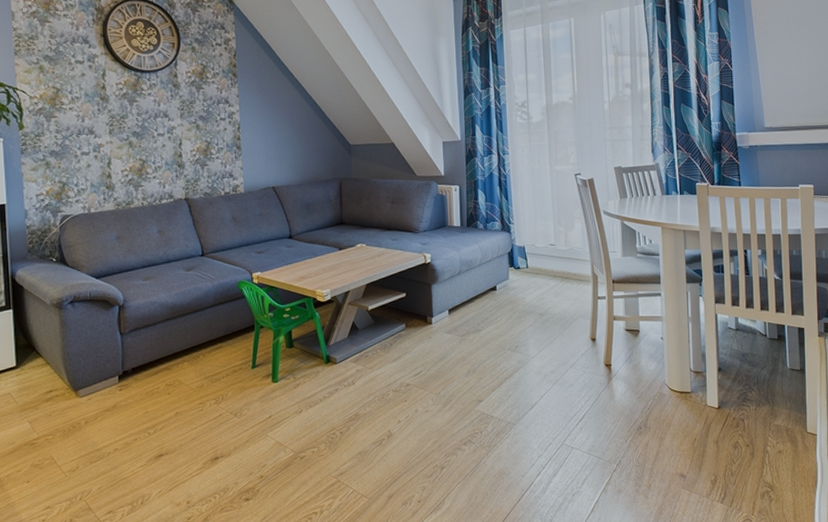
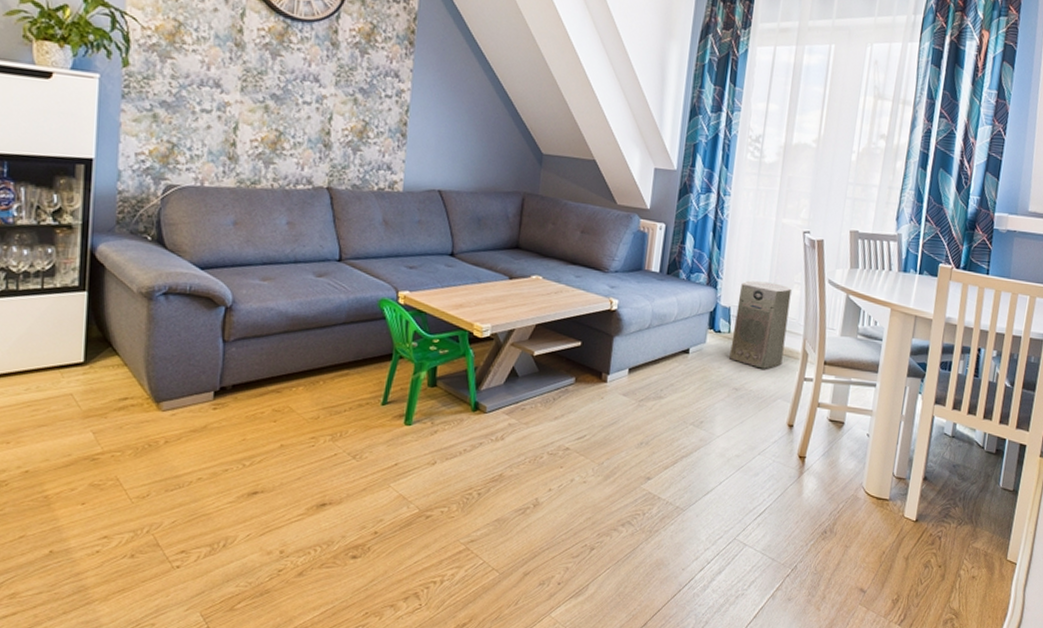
air purifier: none [530,220,577,294] -> present [729,280,792,369]

